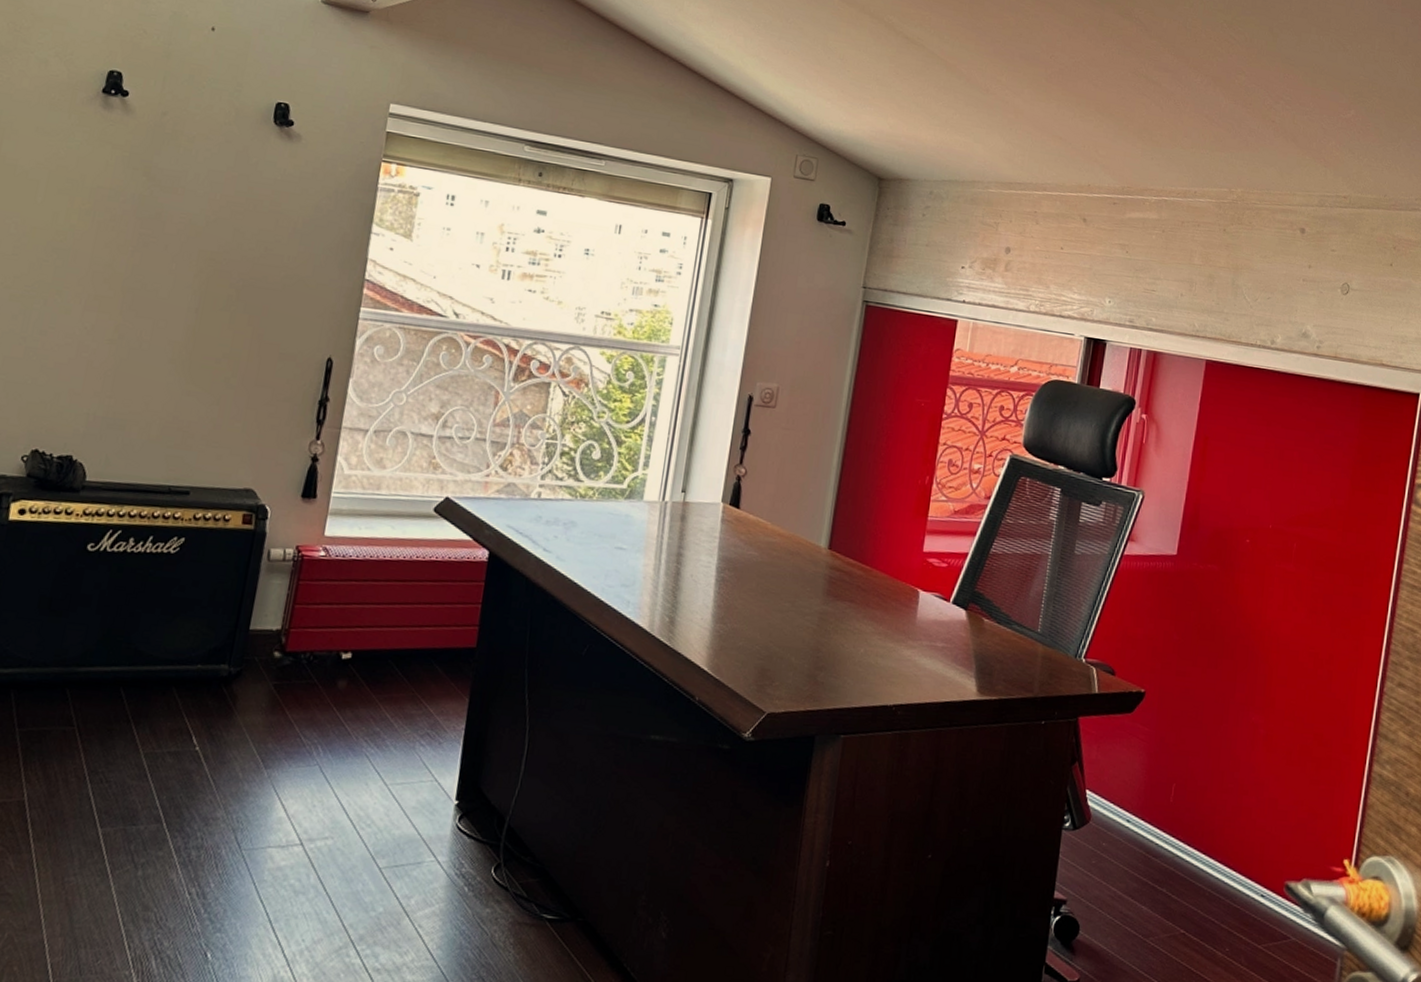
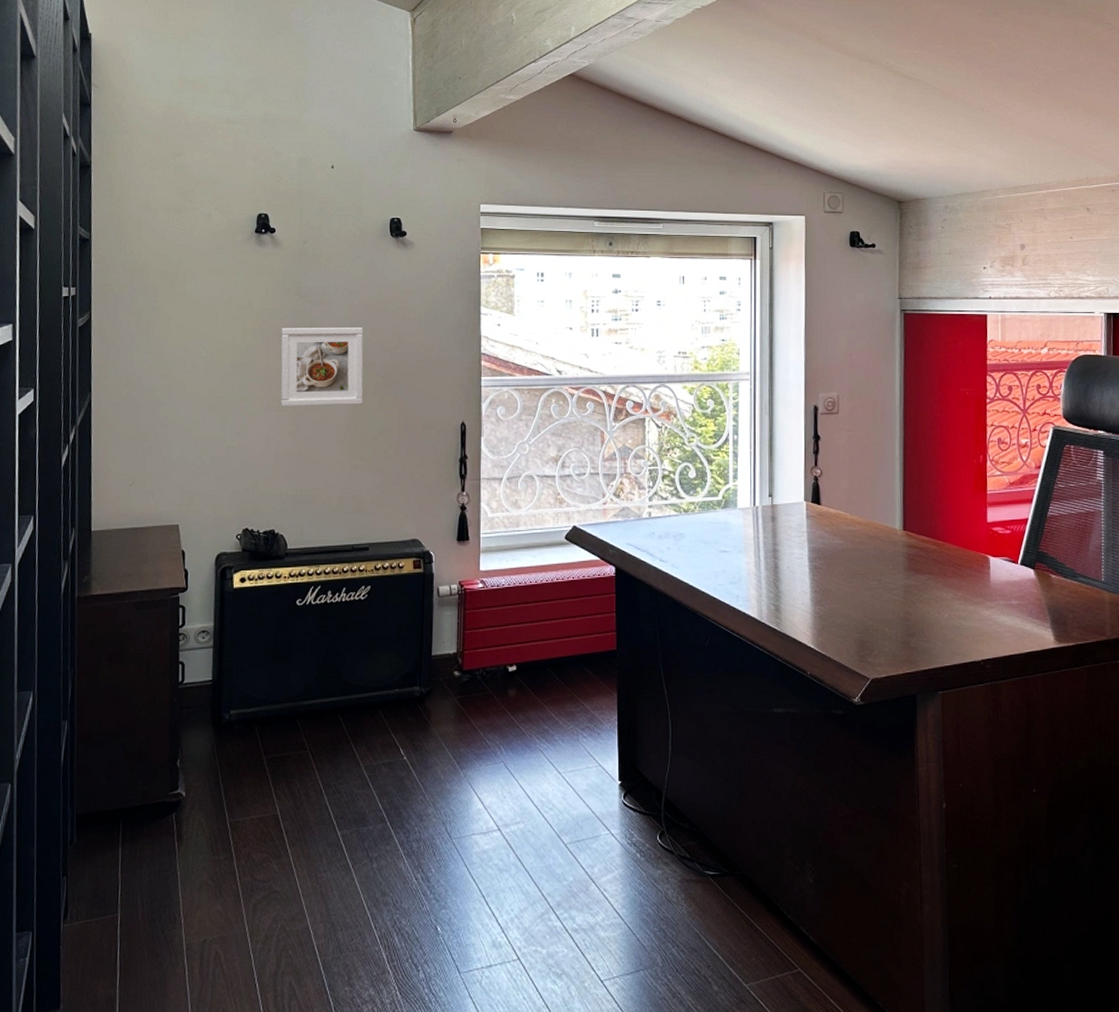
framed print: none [103,213,223,319] -> present [280,327,364,408]

